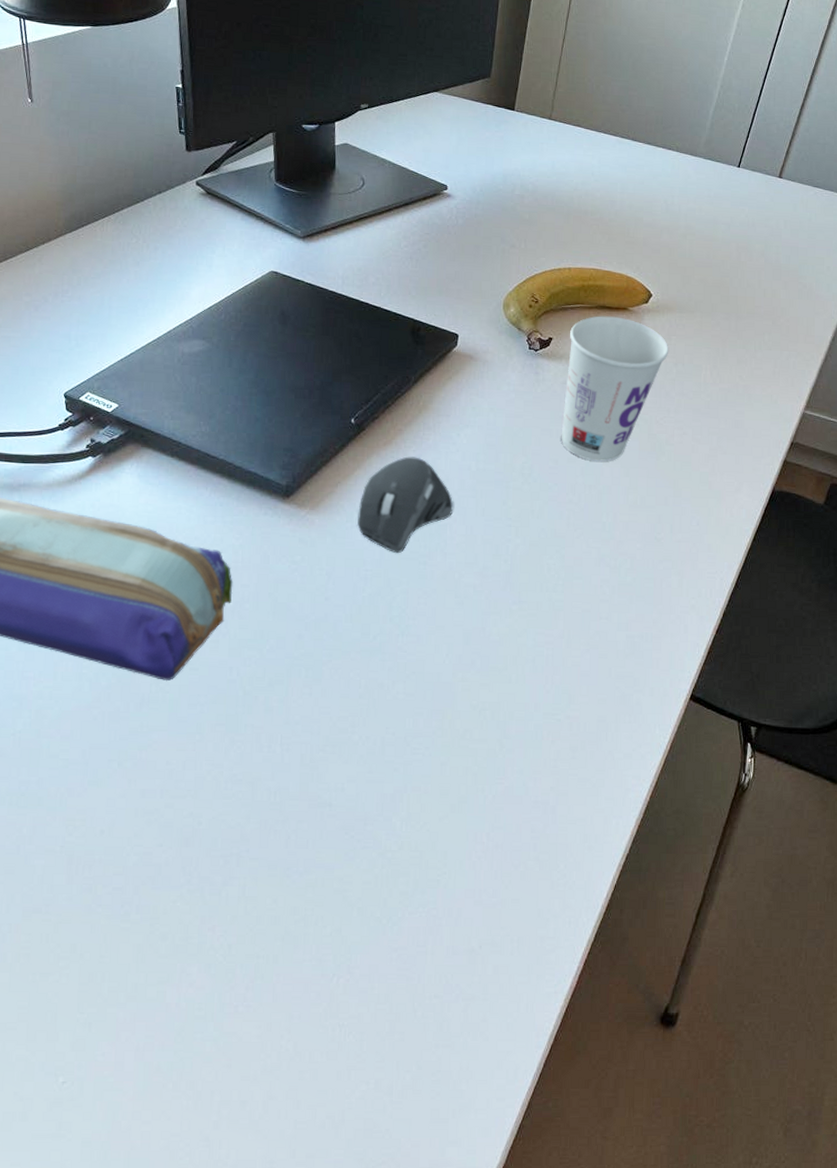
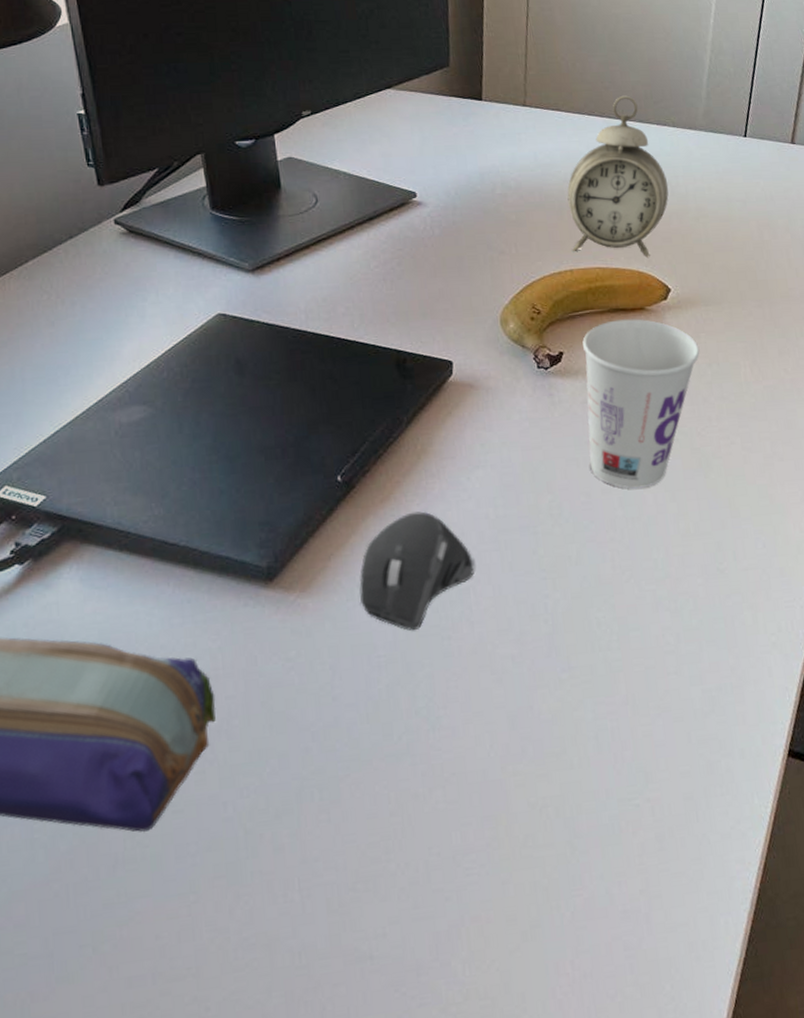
alarm clock: none [572,118,665,265] -> present [567,95,669,257]

